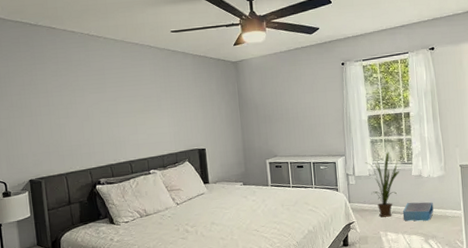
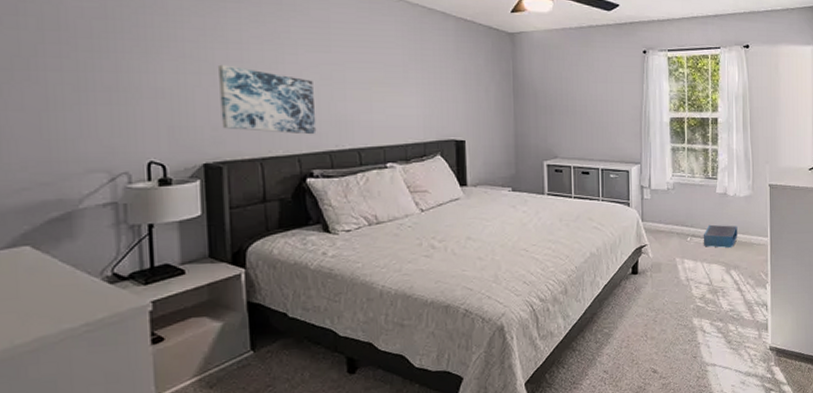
wall art: none [33,109,101,155] -> present [217,64,317,135]
house plant: present [366,153,399,217] -> none [664,164,703,241]

